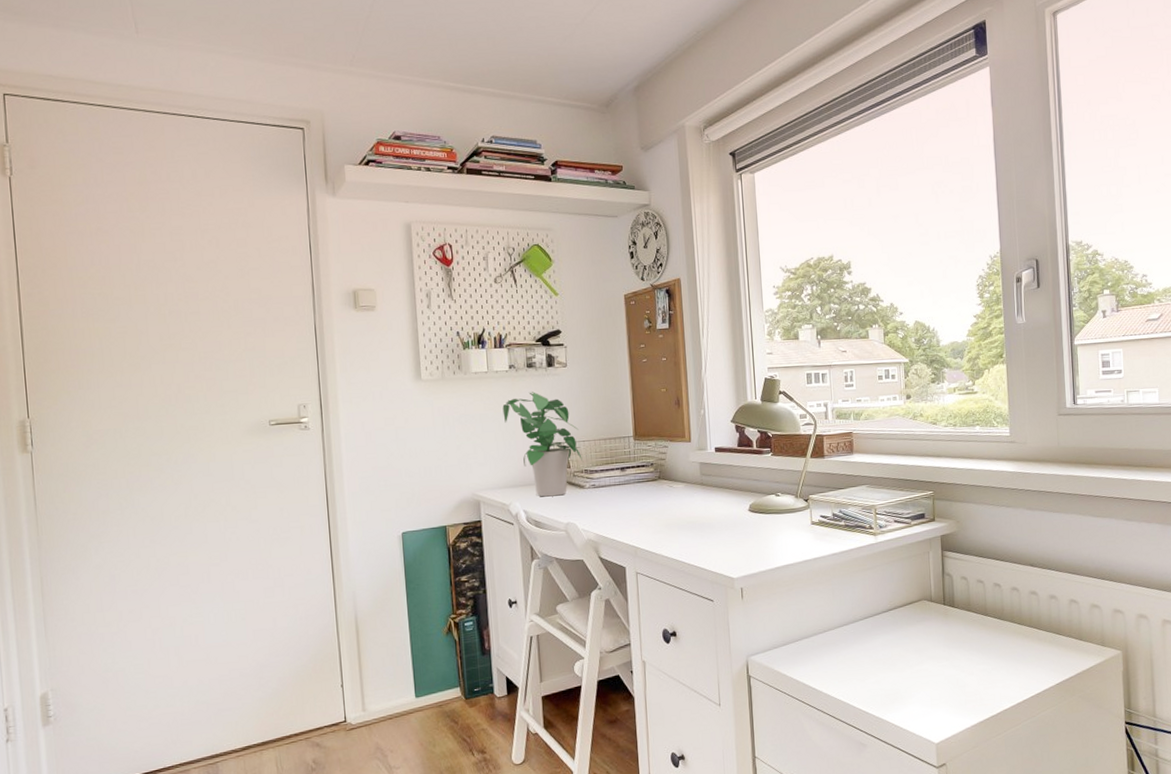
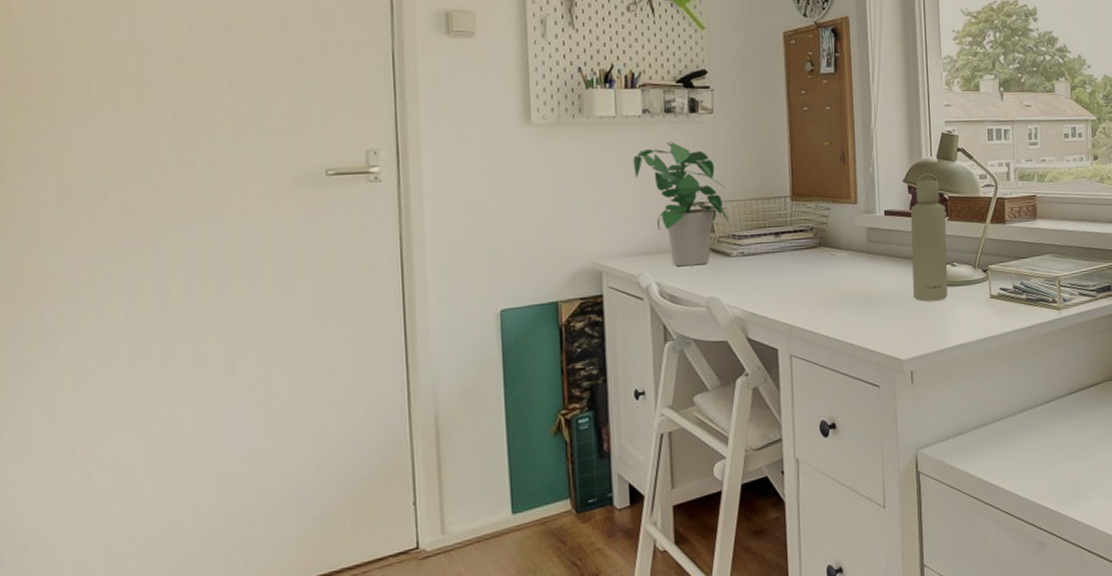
bottle: none [738,414,773,528] -> present [910,173,948,302]

